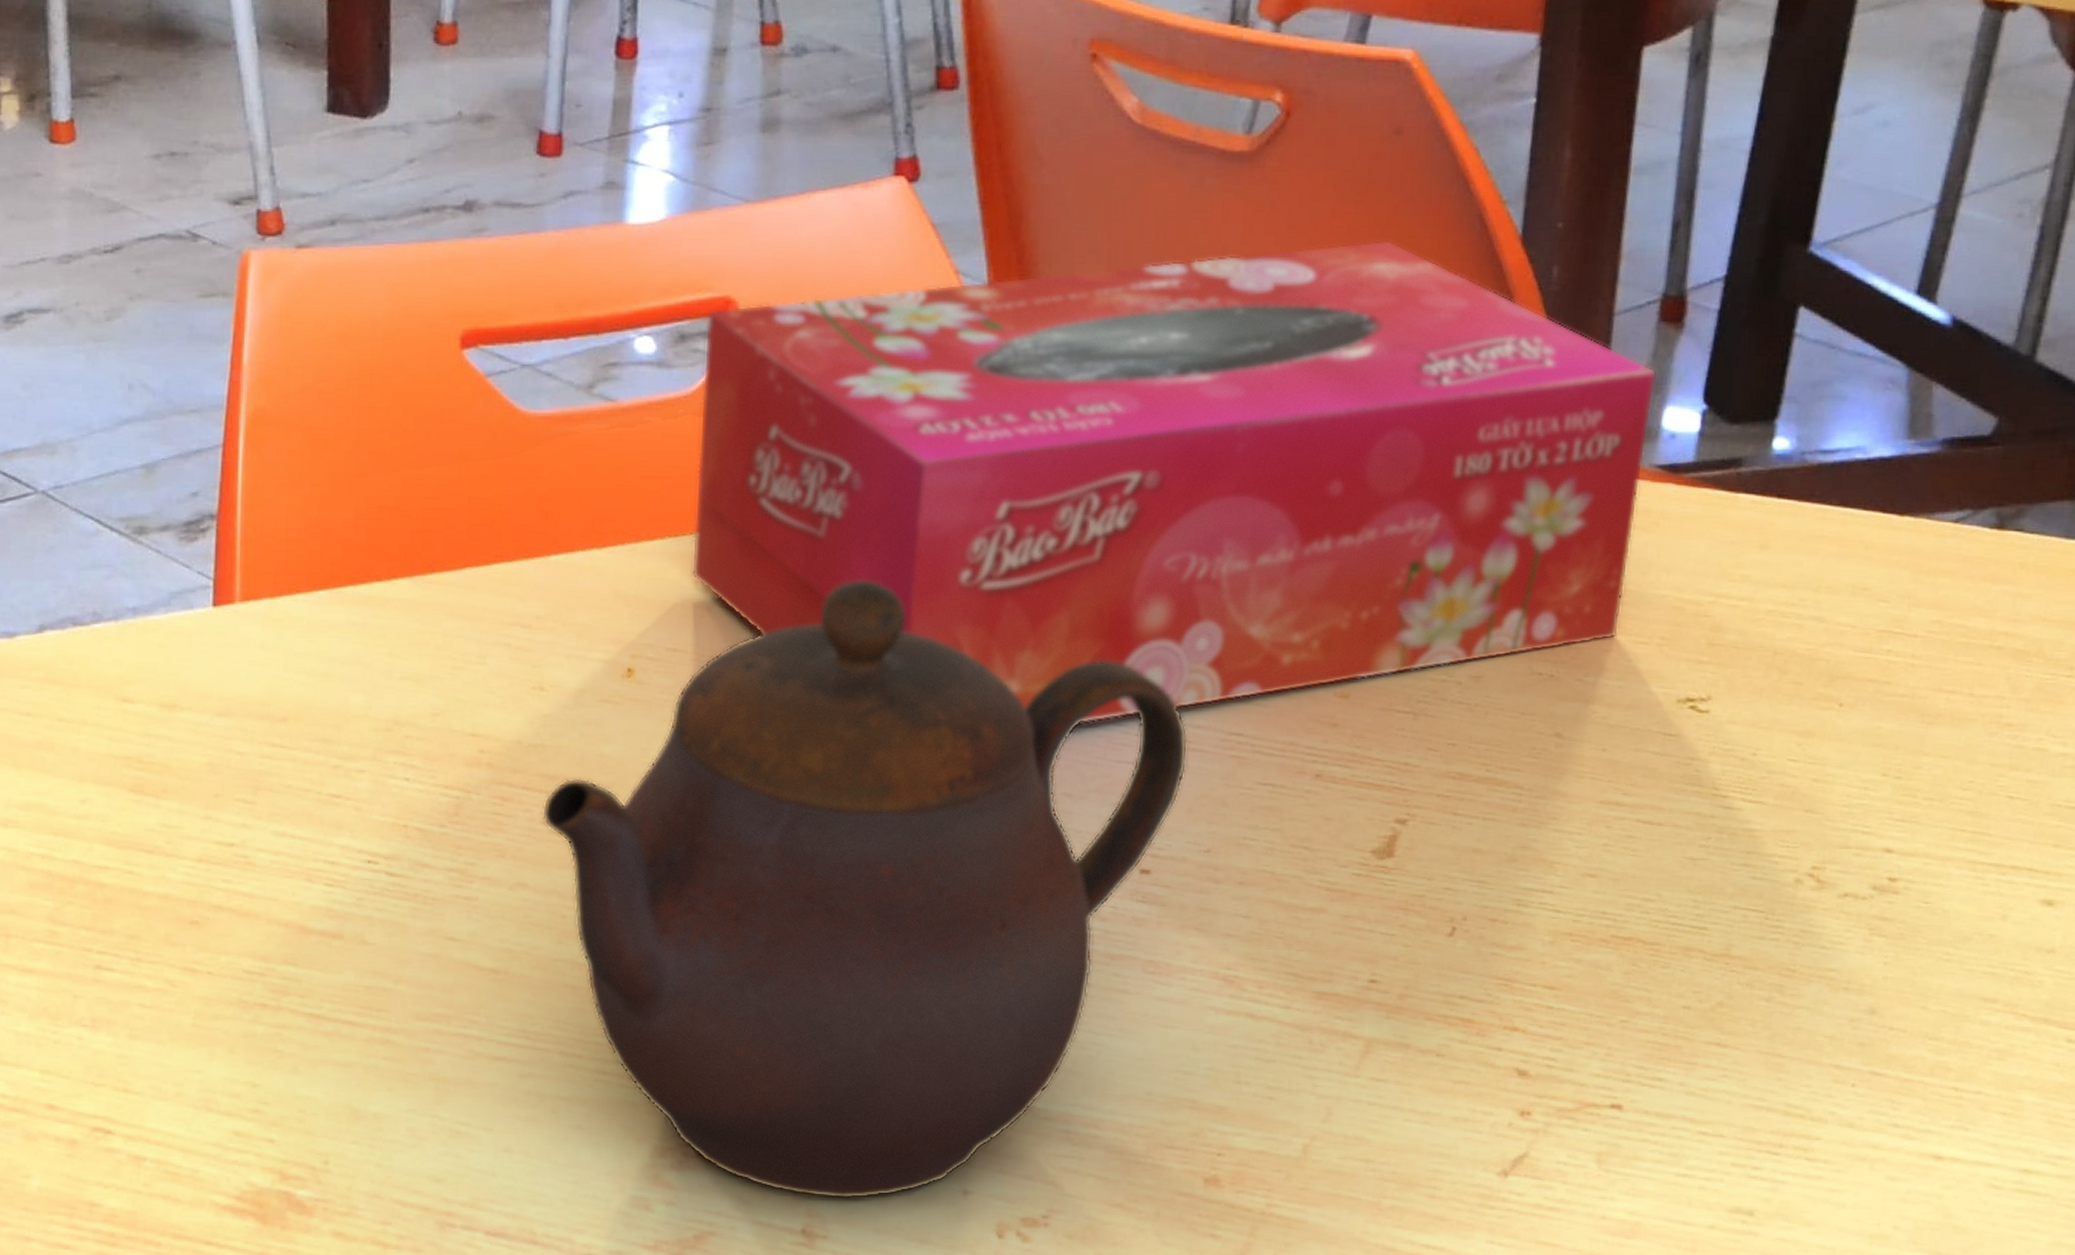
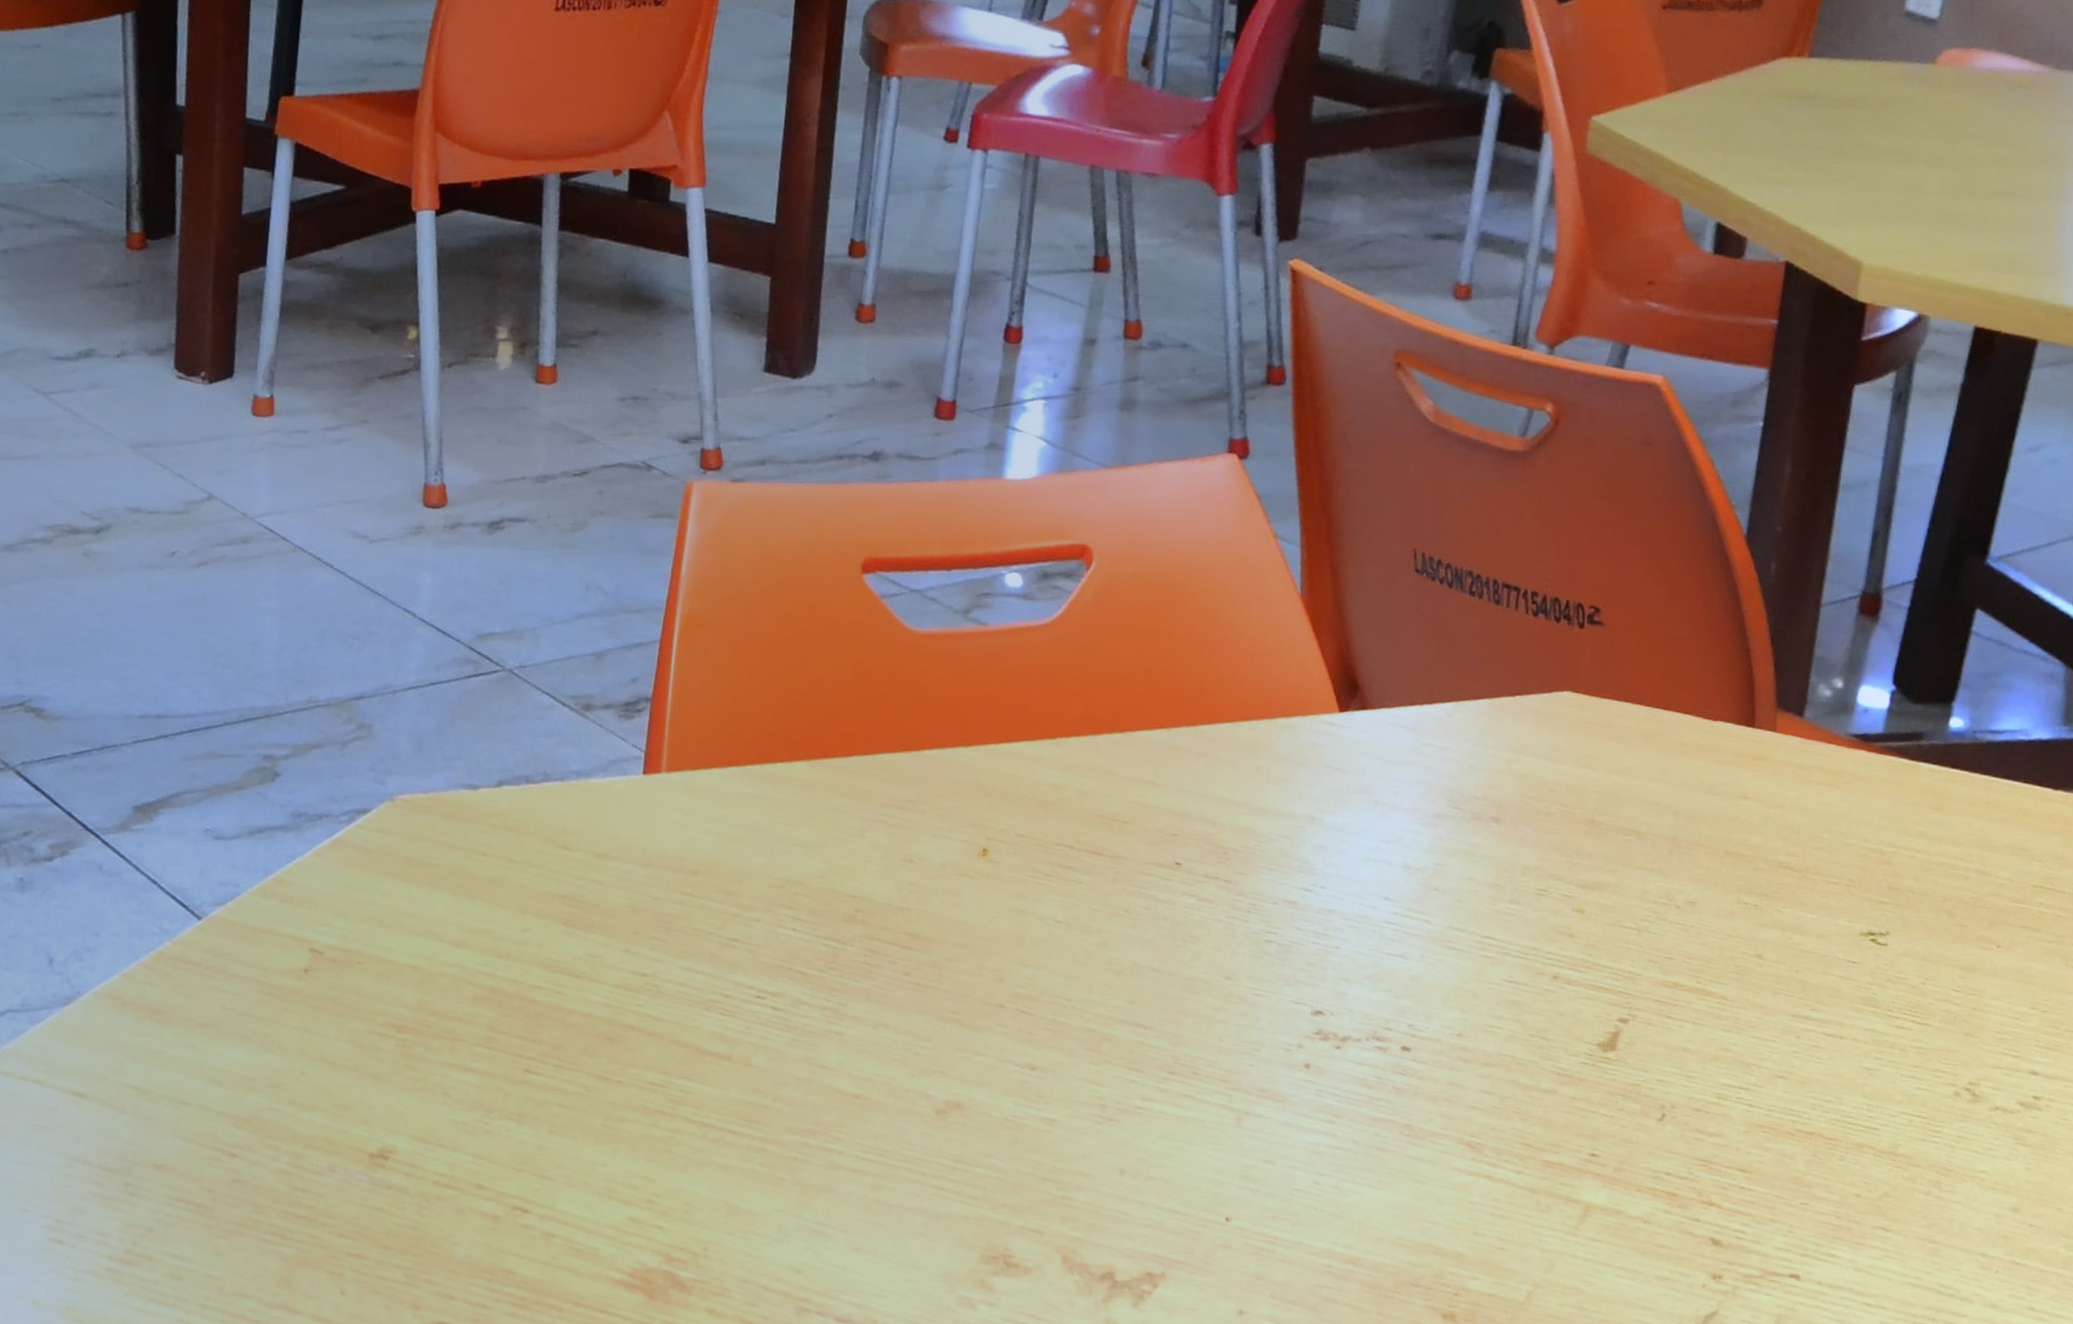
teapot: present [541,581,1189,1199] -> none [904,787,1448,1312]
tissue box: present [691,239,1657,725] -> none [1040,531,1855,921]

